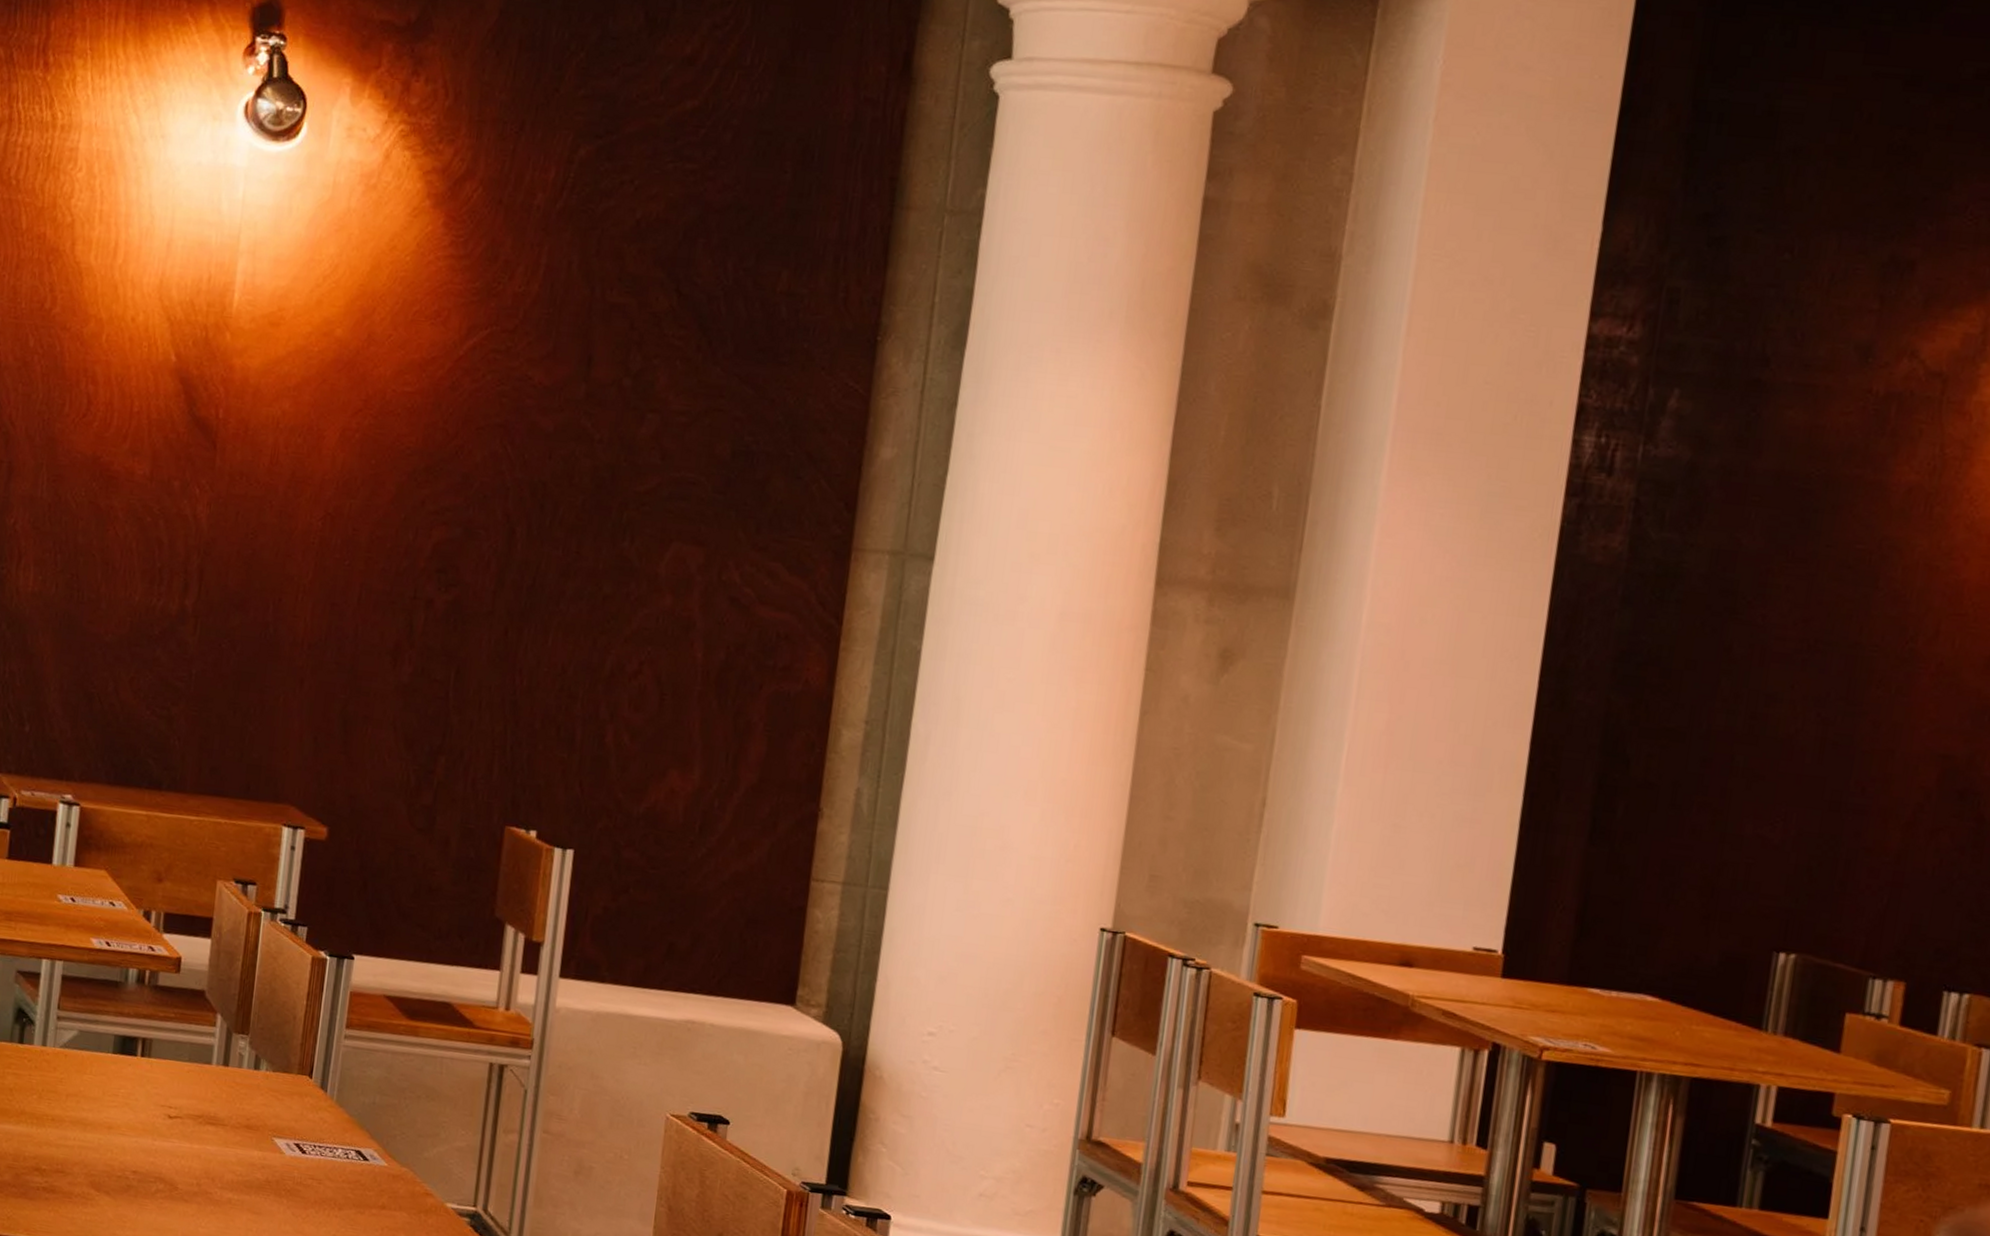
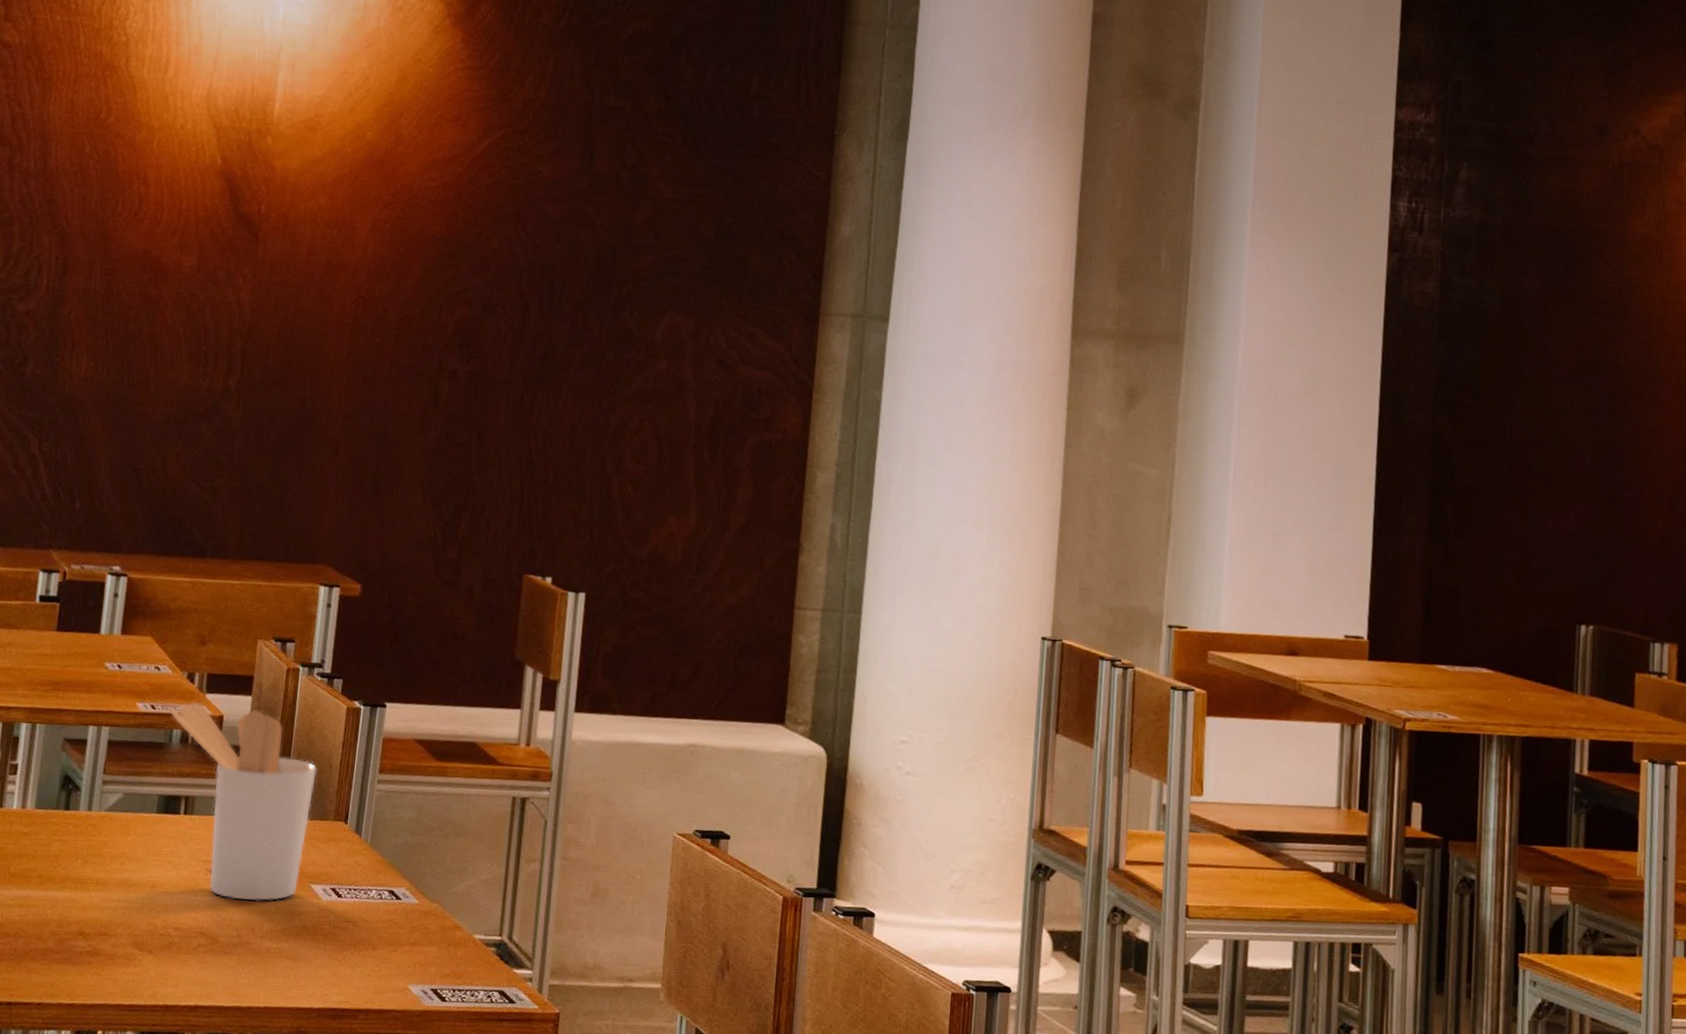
utensil holder: none [125,941,281,1152] -> present [170,702,318,902]

